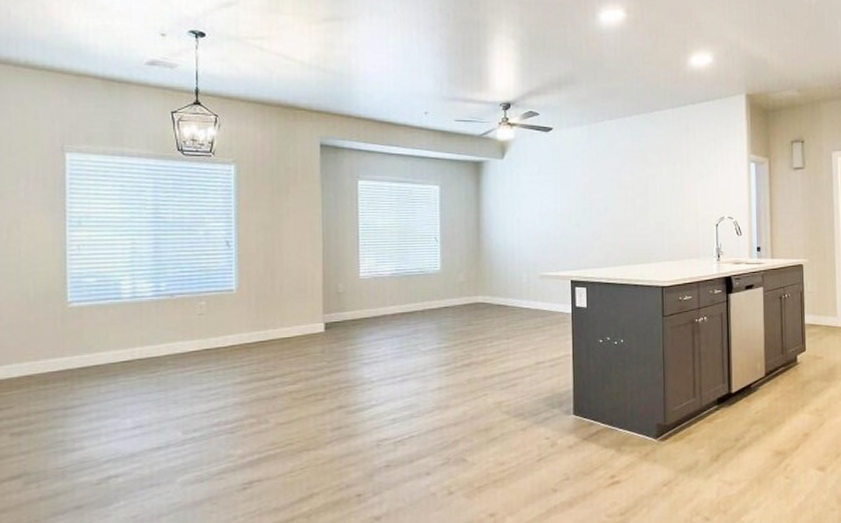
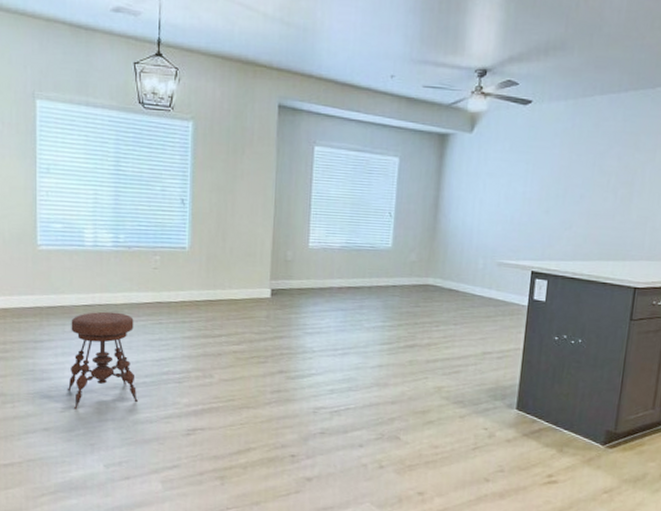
stool: none [103,365,186,479] -> present [67,311,138,410]

